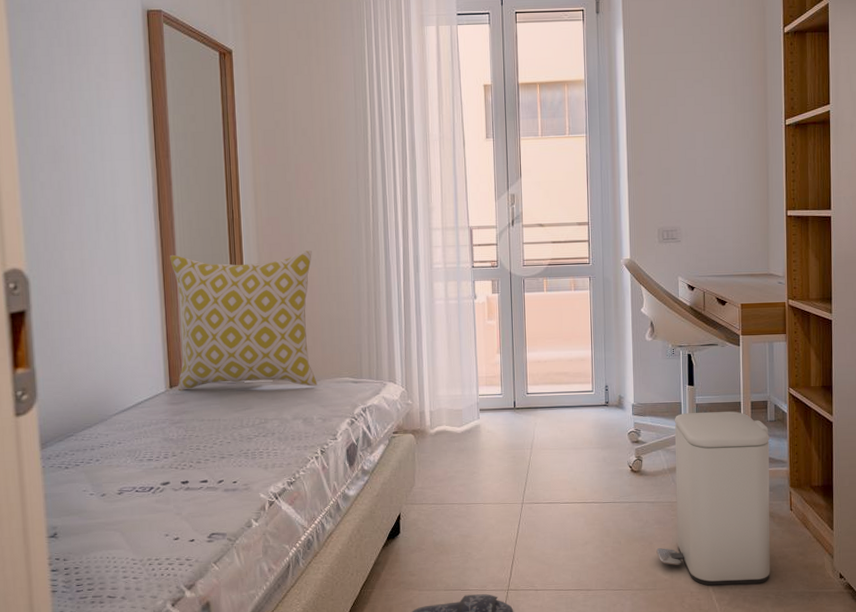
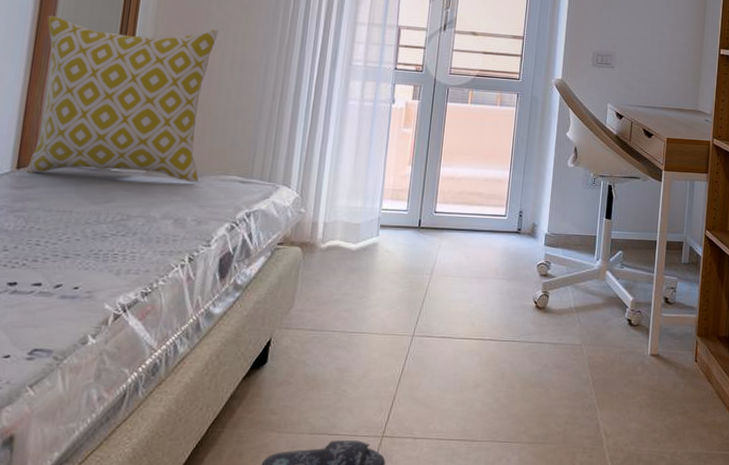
pedal bin: present [656,411,771,586] -> none [552,247,682,442]

